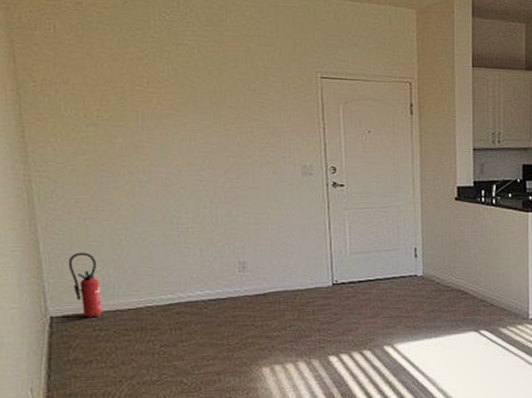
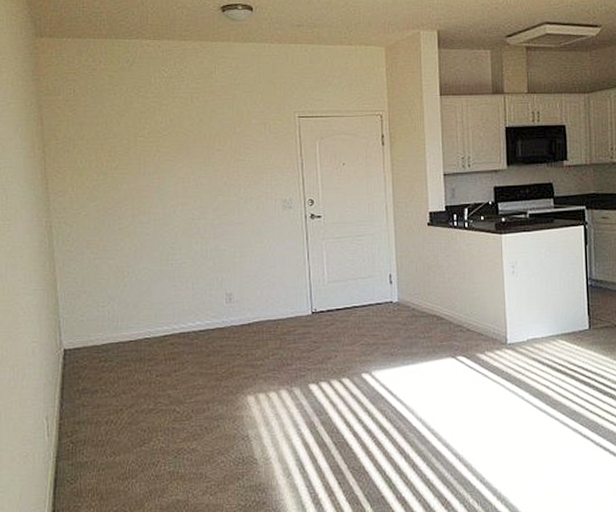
fire extinguisher: present [68,252,103,318] -> none [80,289,108,350]

